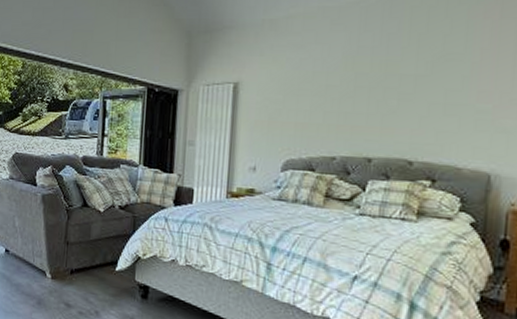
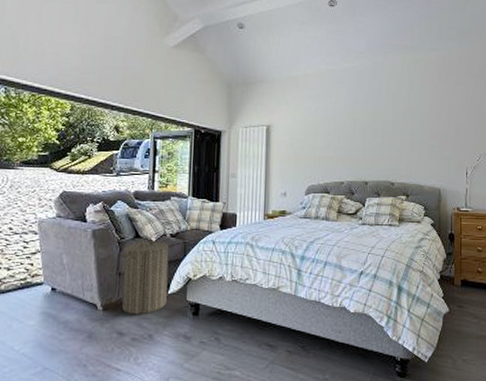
laundry hamper: none [69,205,118,289] -> present [121,236,170,315]

